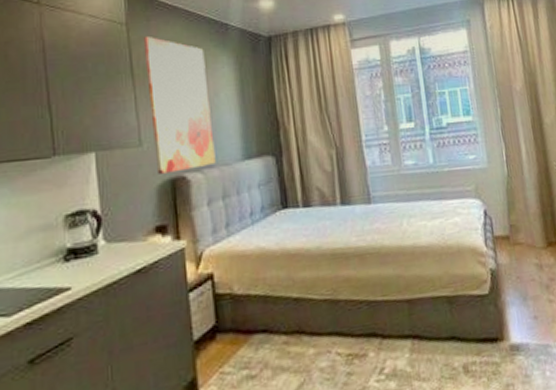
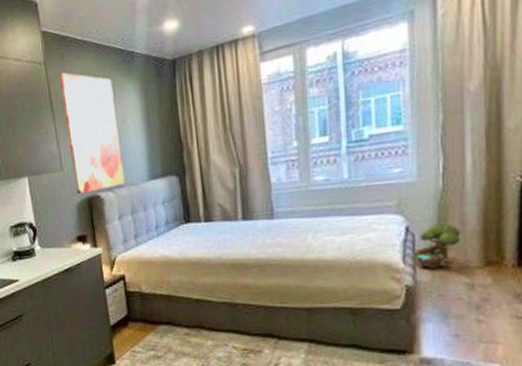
decorative tree: none [494,207,527,251] -> present [415,223,461,269]

